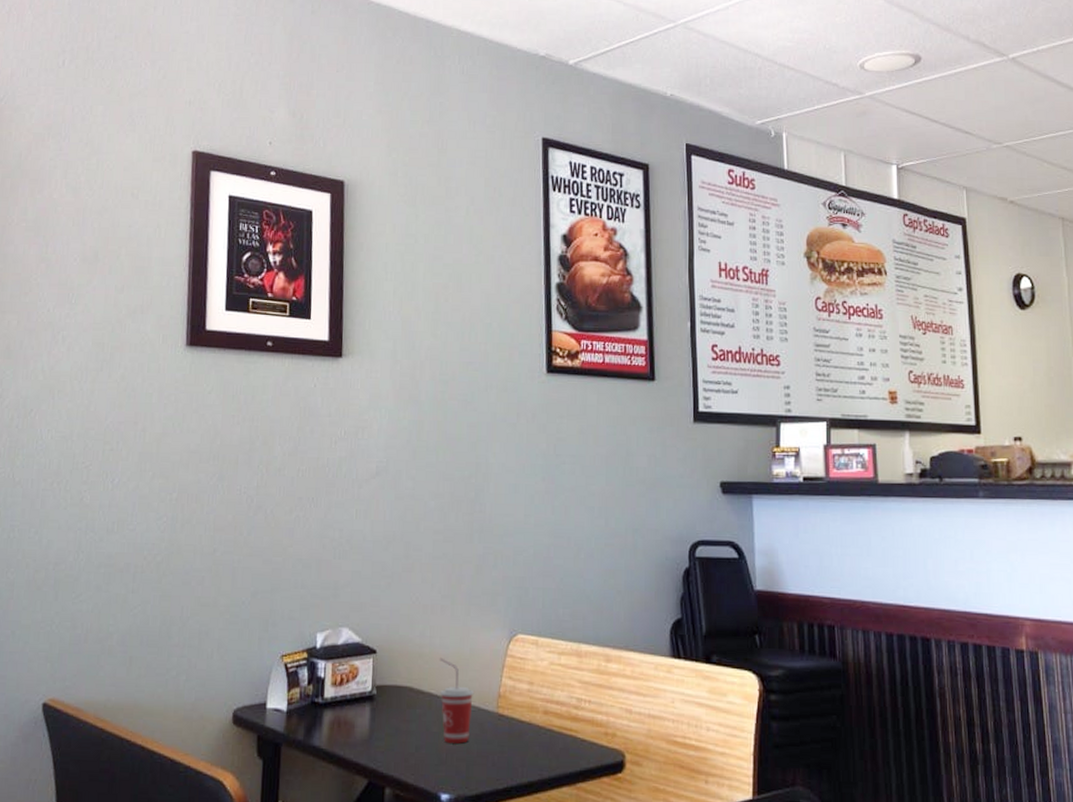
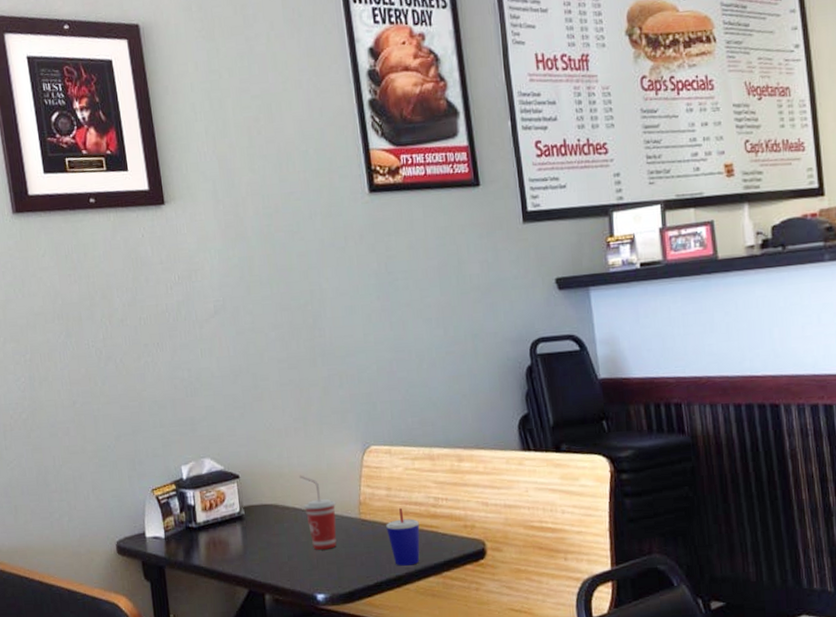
beverage cup: none [523,705,559,771] -> present [386,507,420,566]

